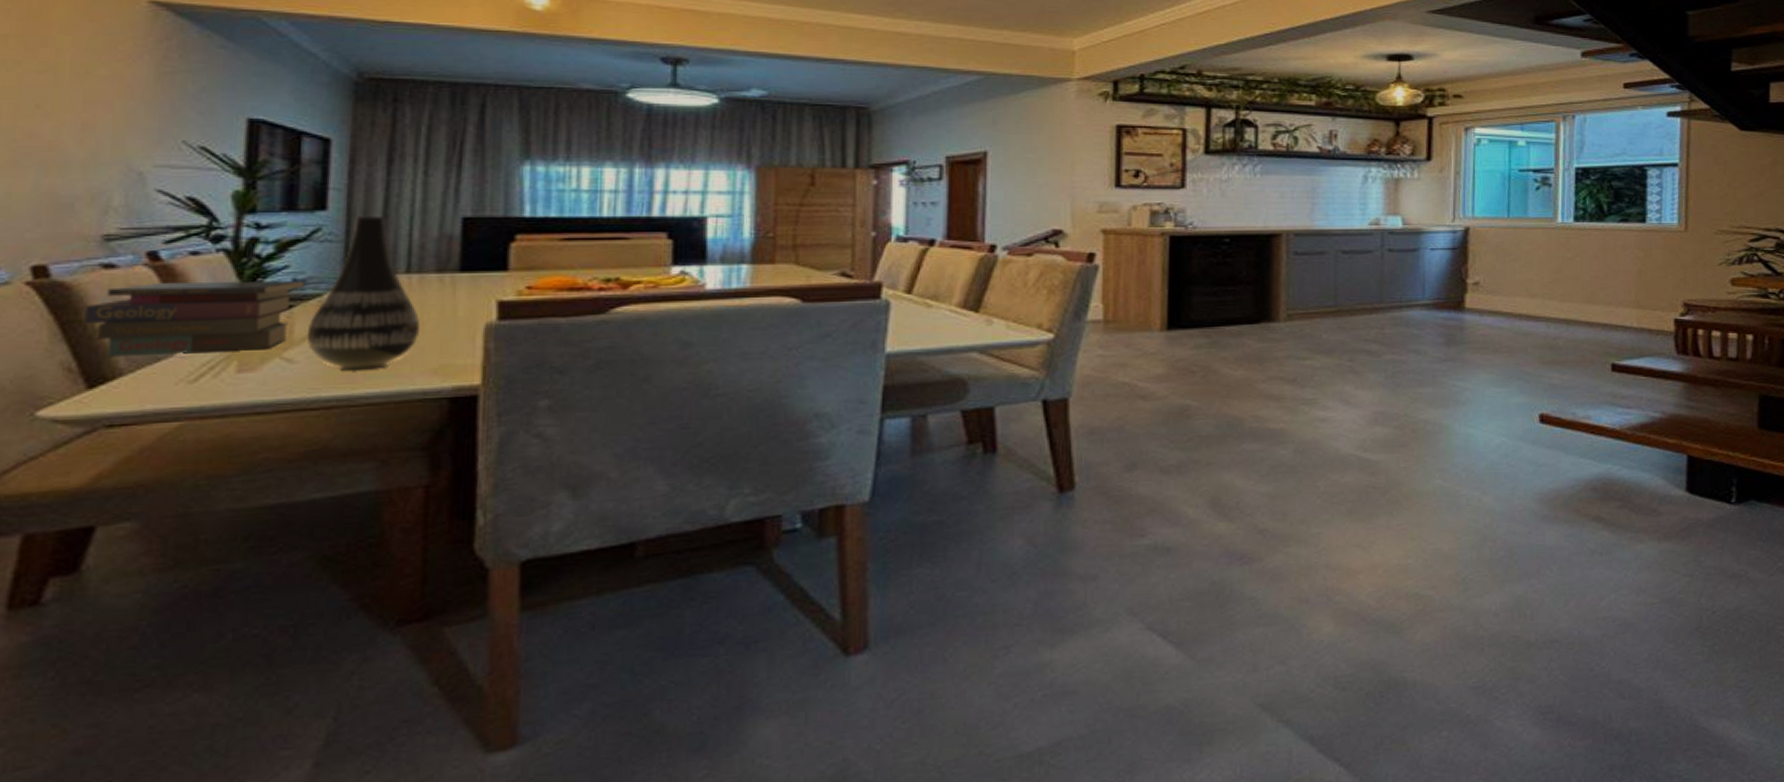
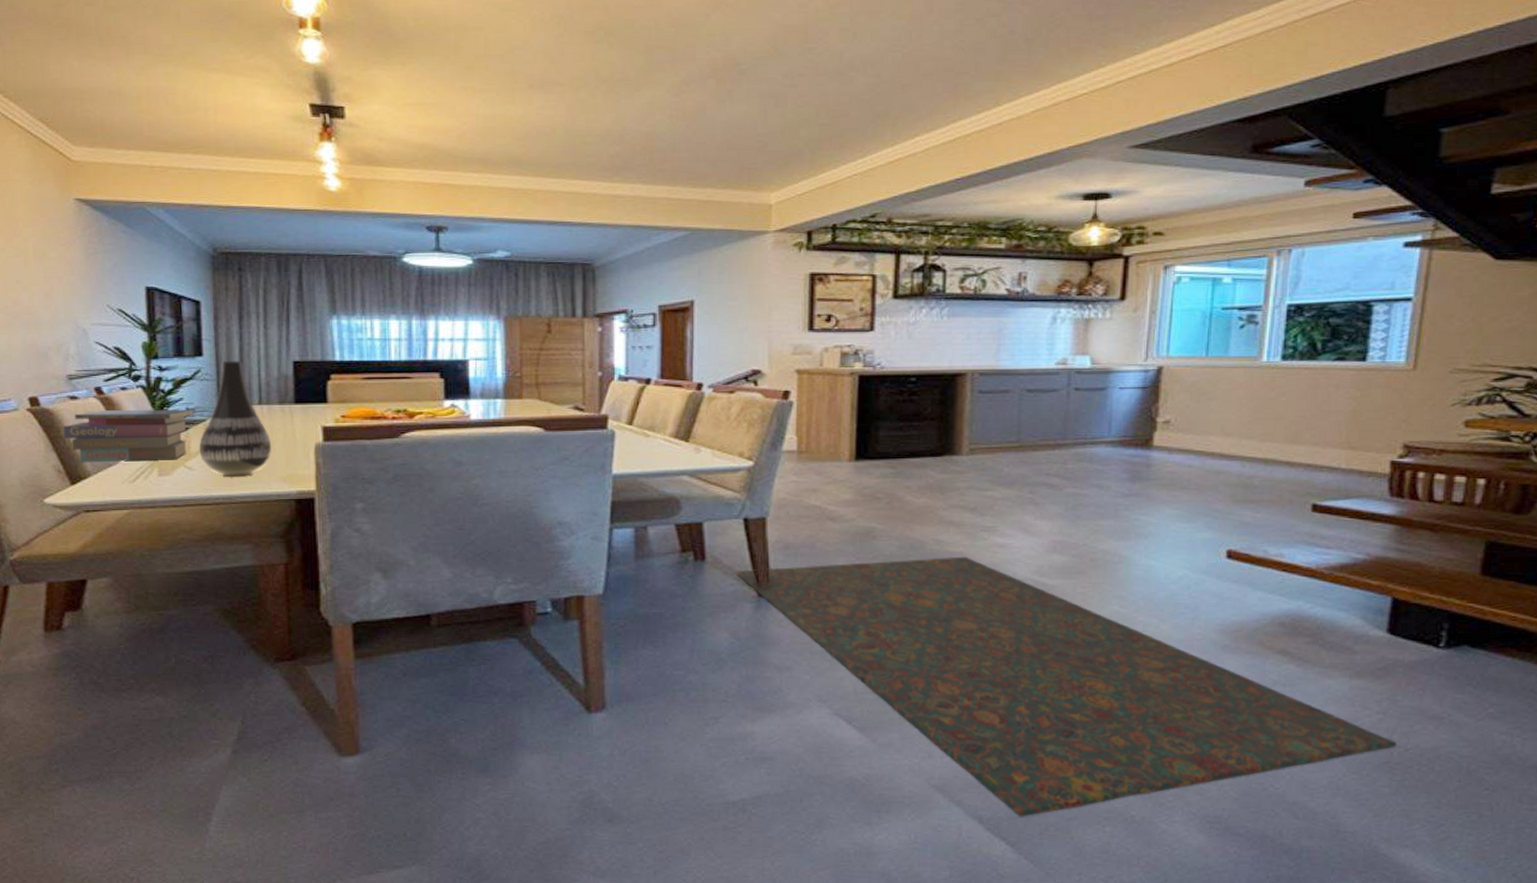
rug: none [1034,433,1706,732] -> present [736,556,1398,817]

